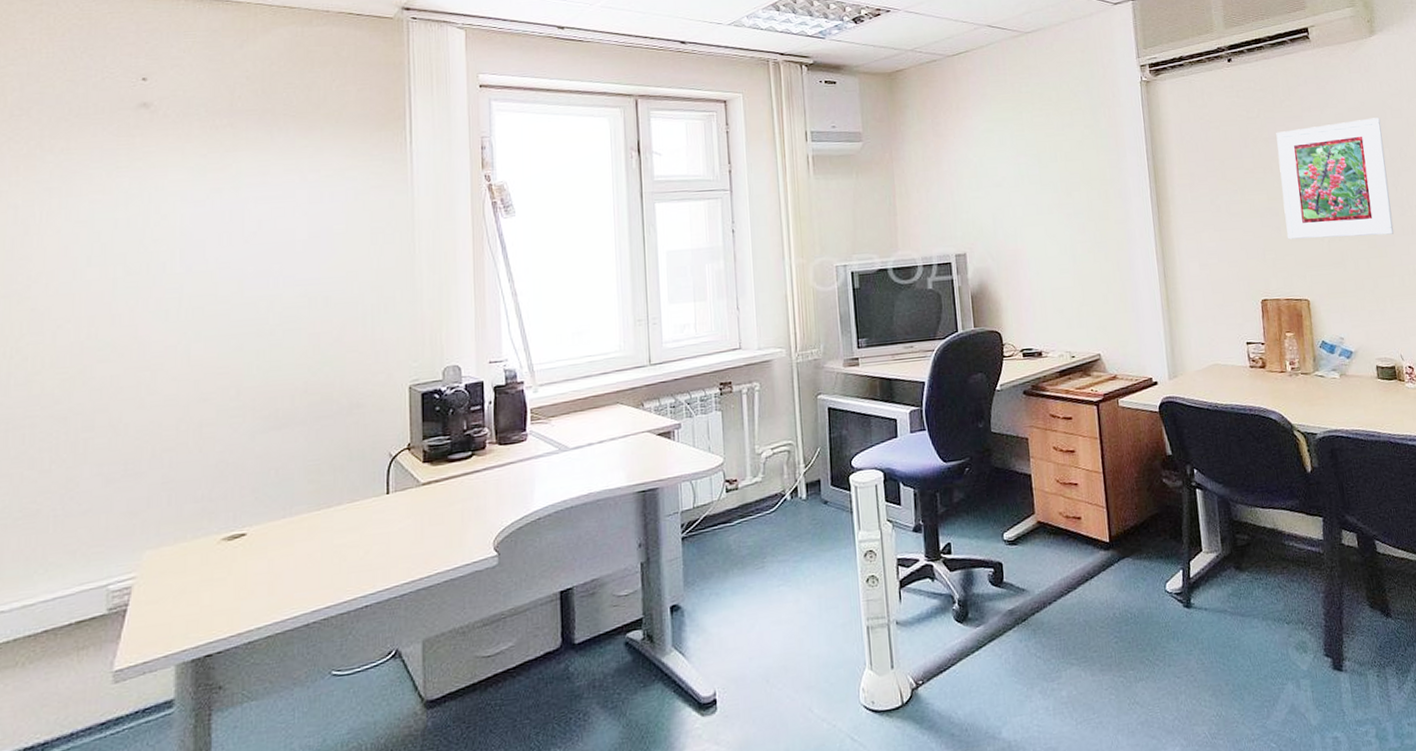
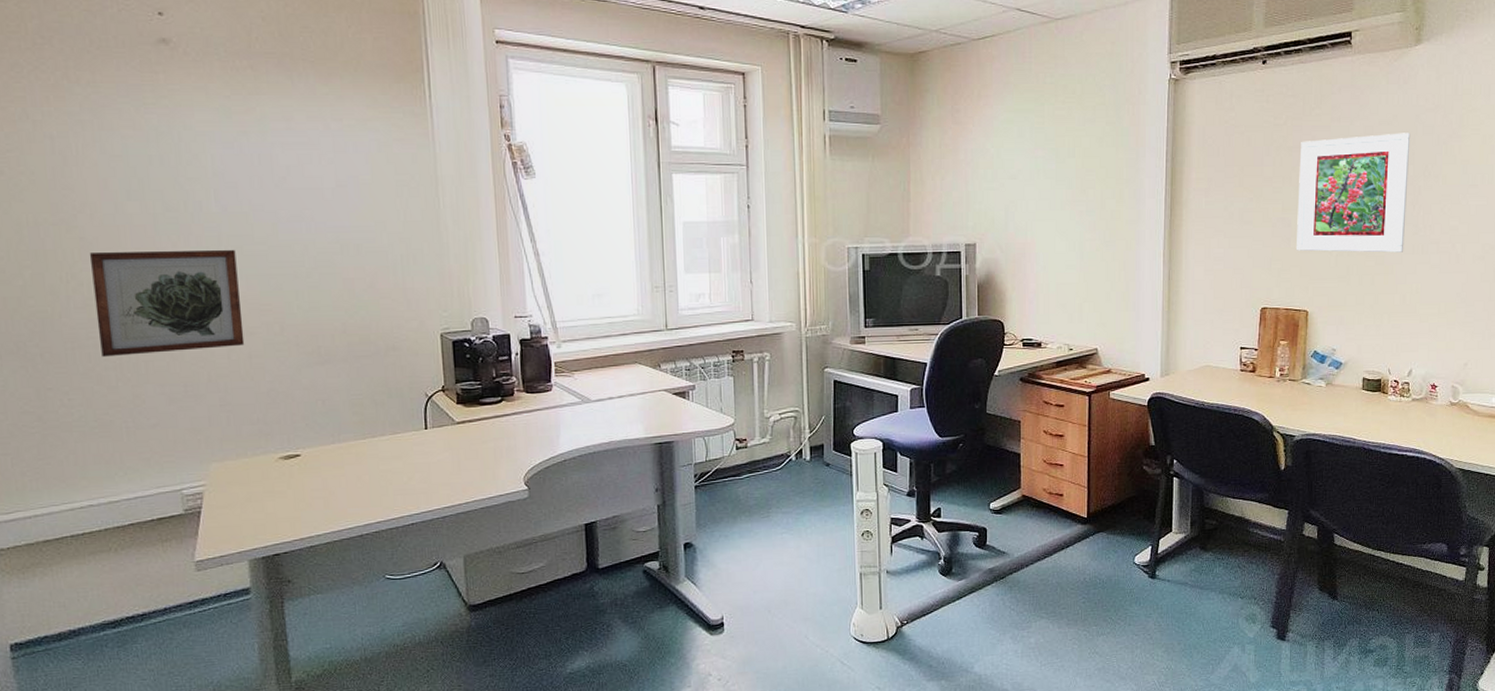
wall art: none [37,311,197,438] -> present [89,250,245,358]

